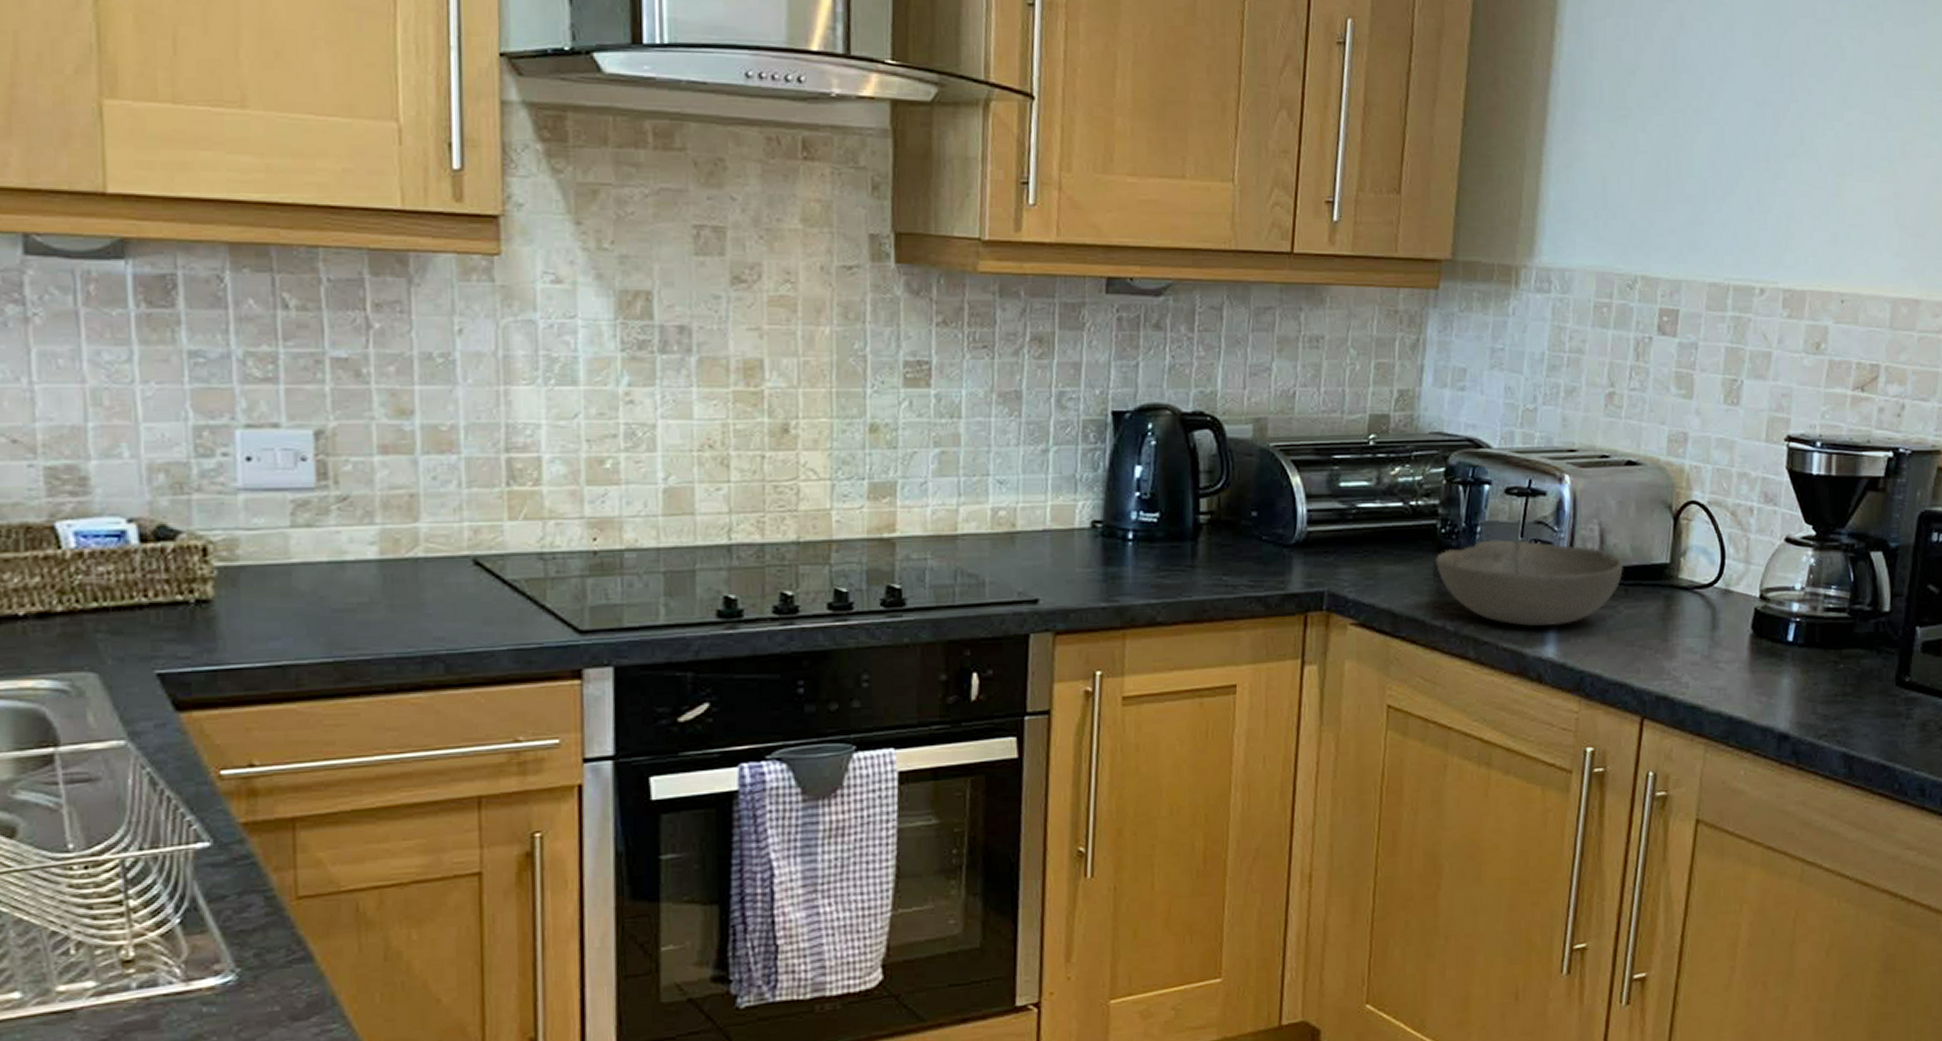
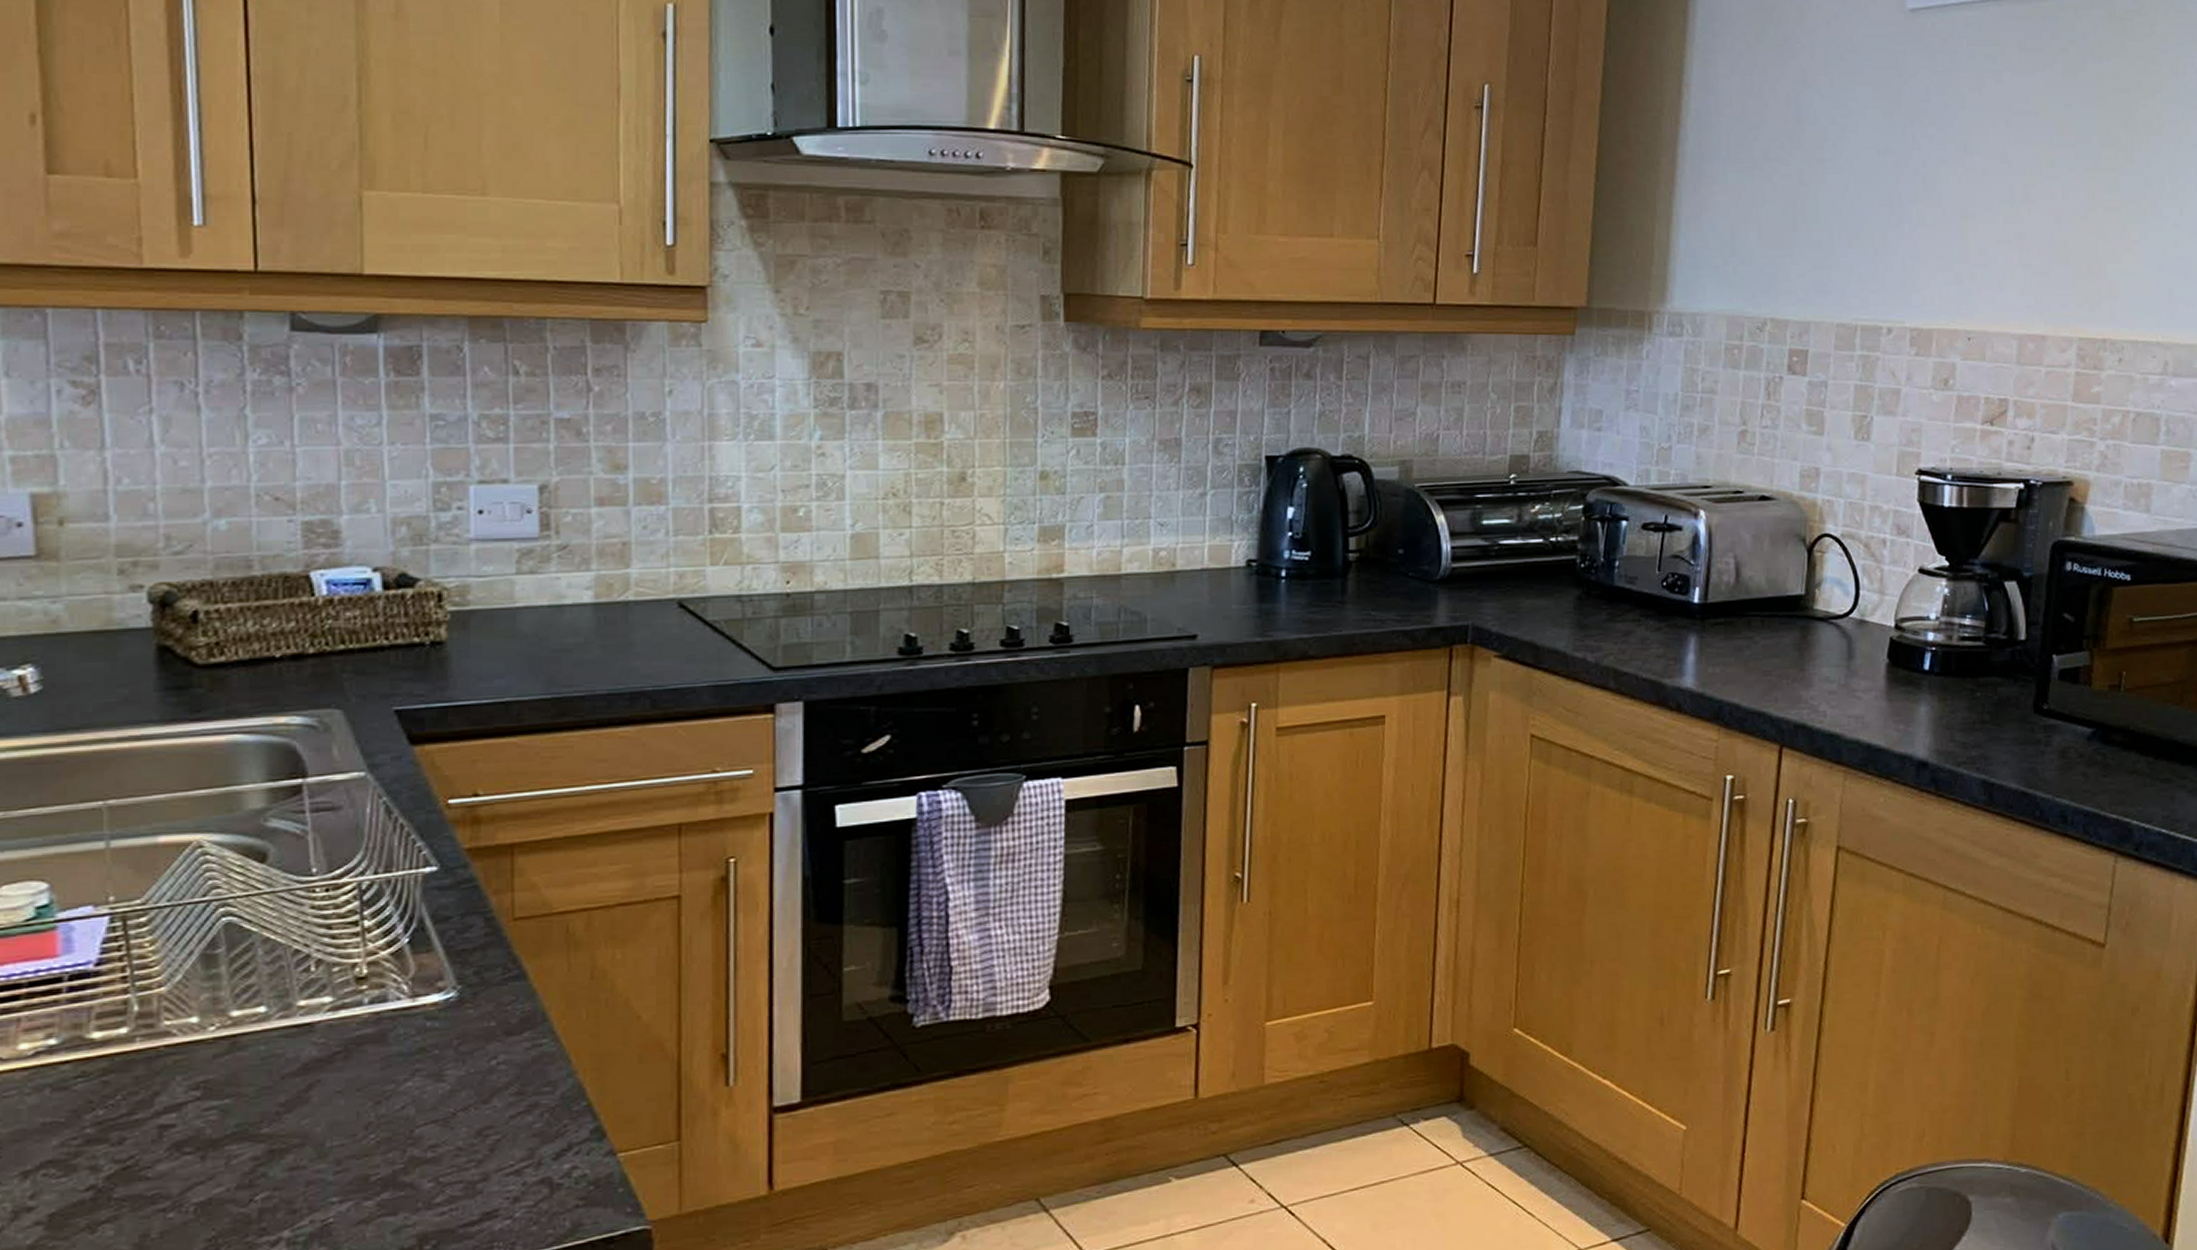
bowl: present [1435,539,1623,627] -> none [1575,573,1759,658]

